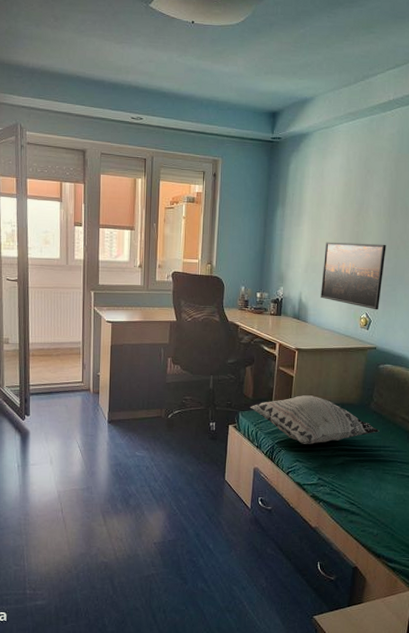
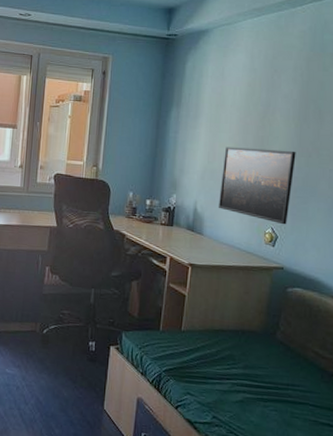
decorative pillow: present [249,395,380,444] -> none [134,317,287,376]

